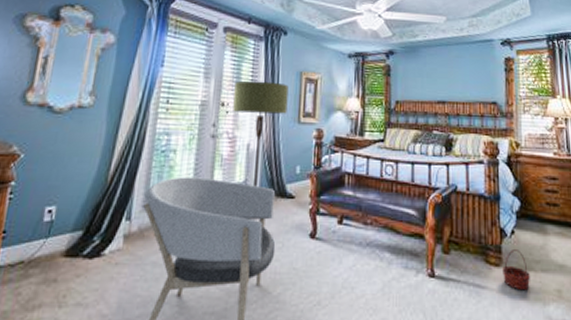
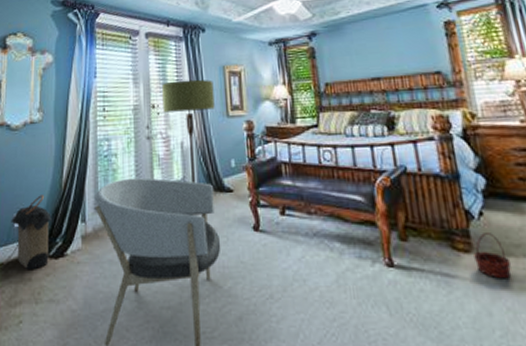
laundry hamper: none [40,188,91,270] -> present [11,195,52,270]

